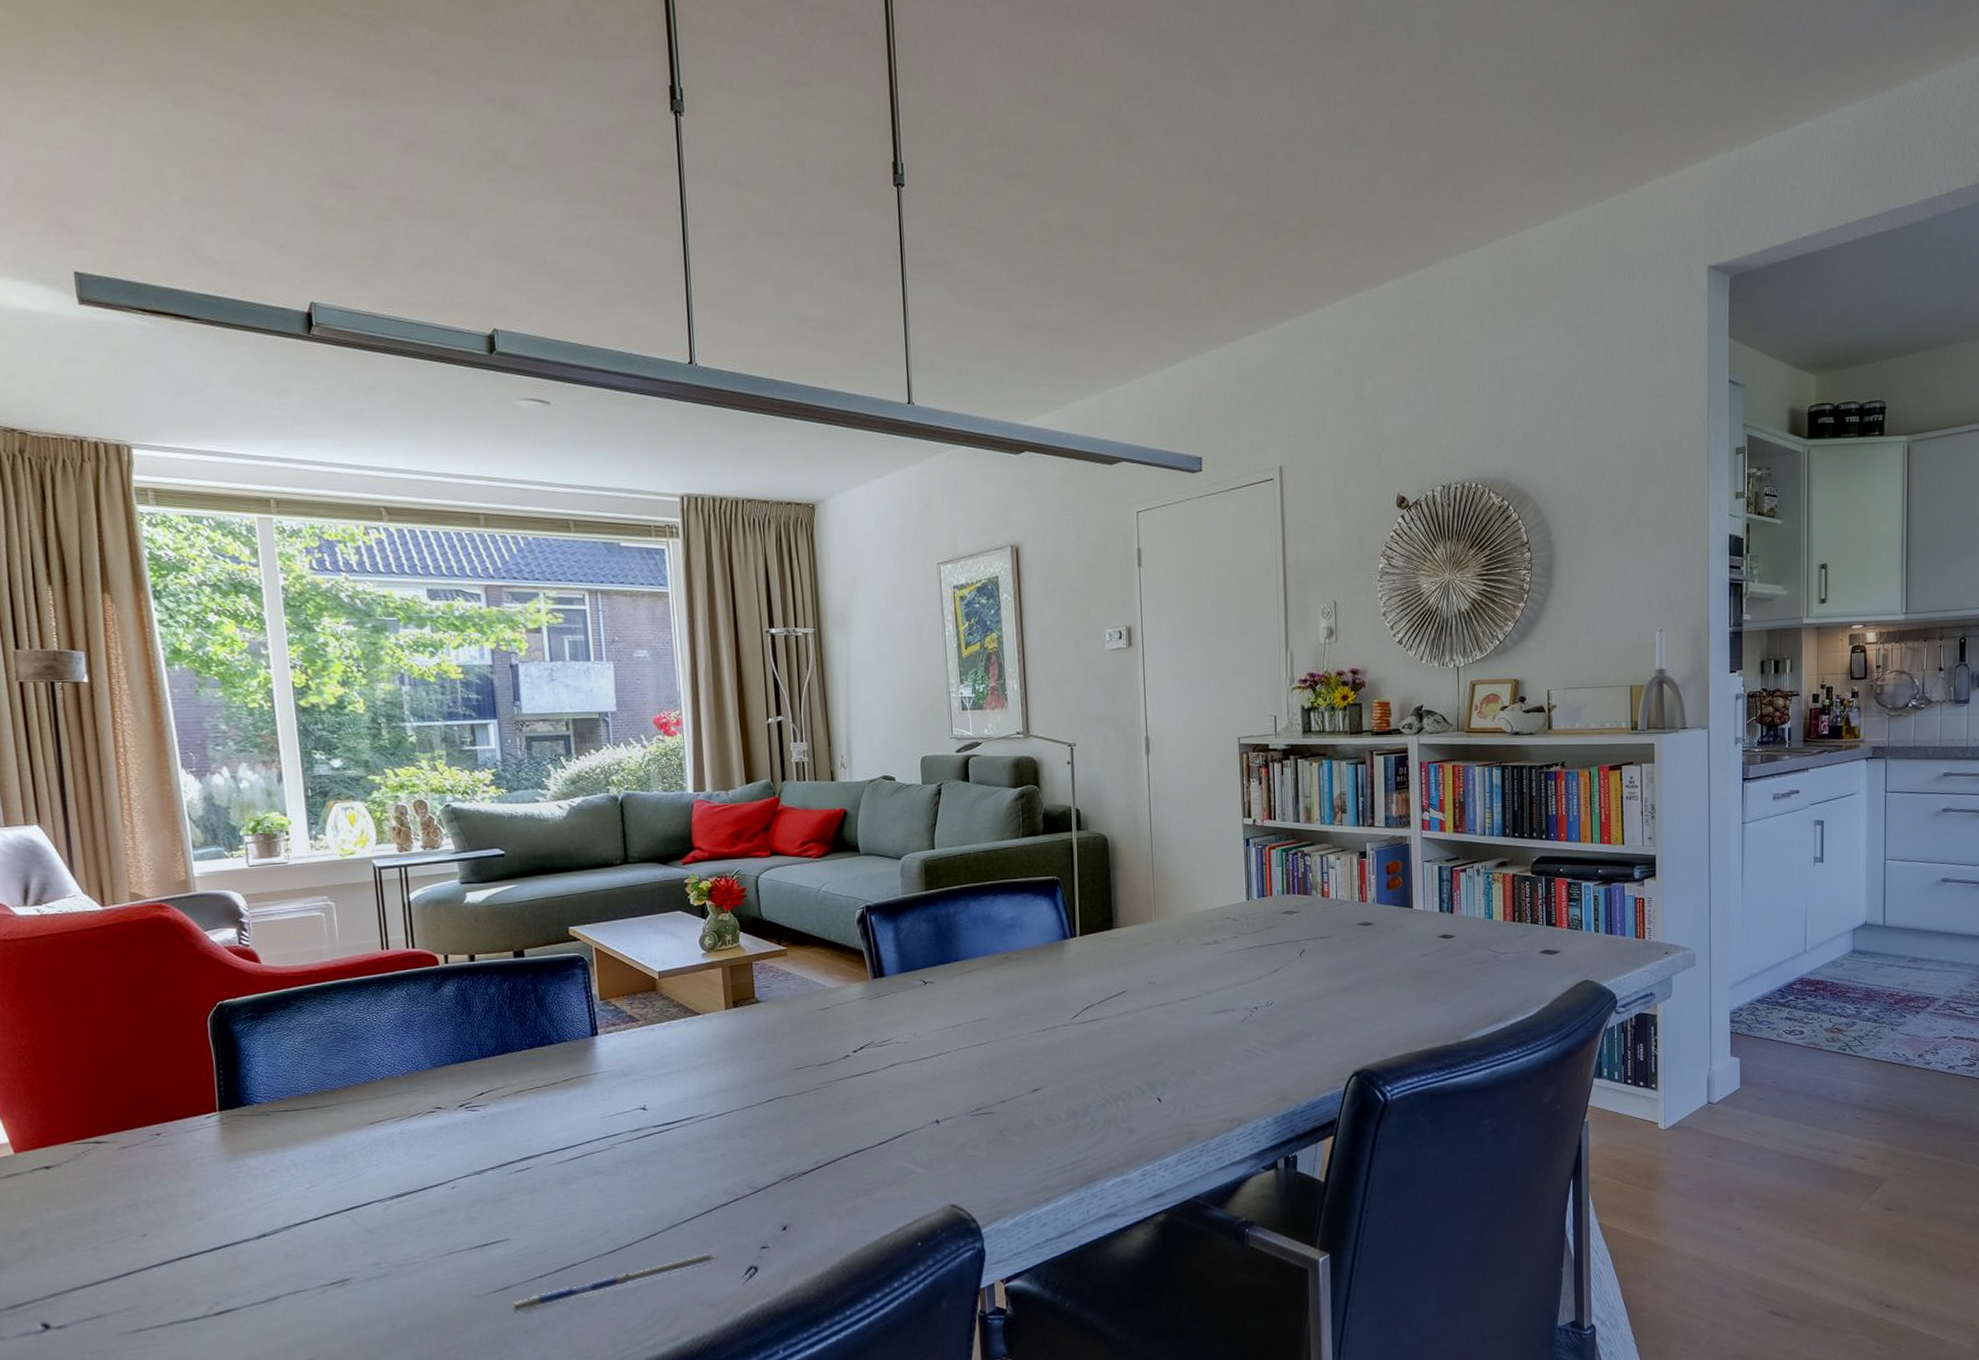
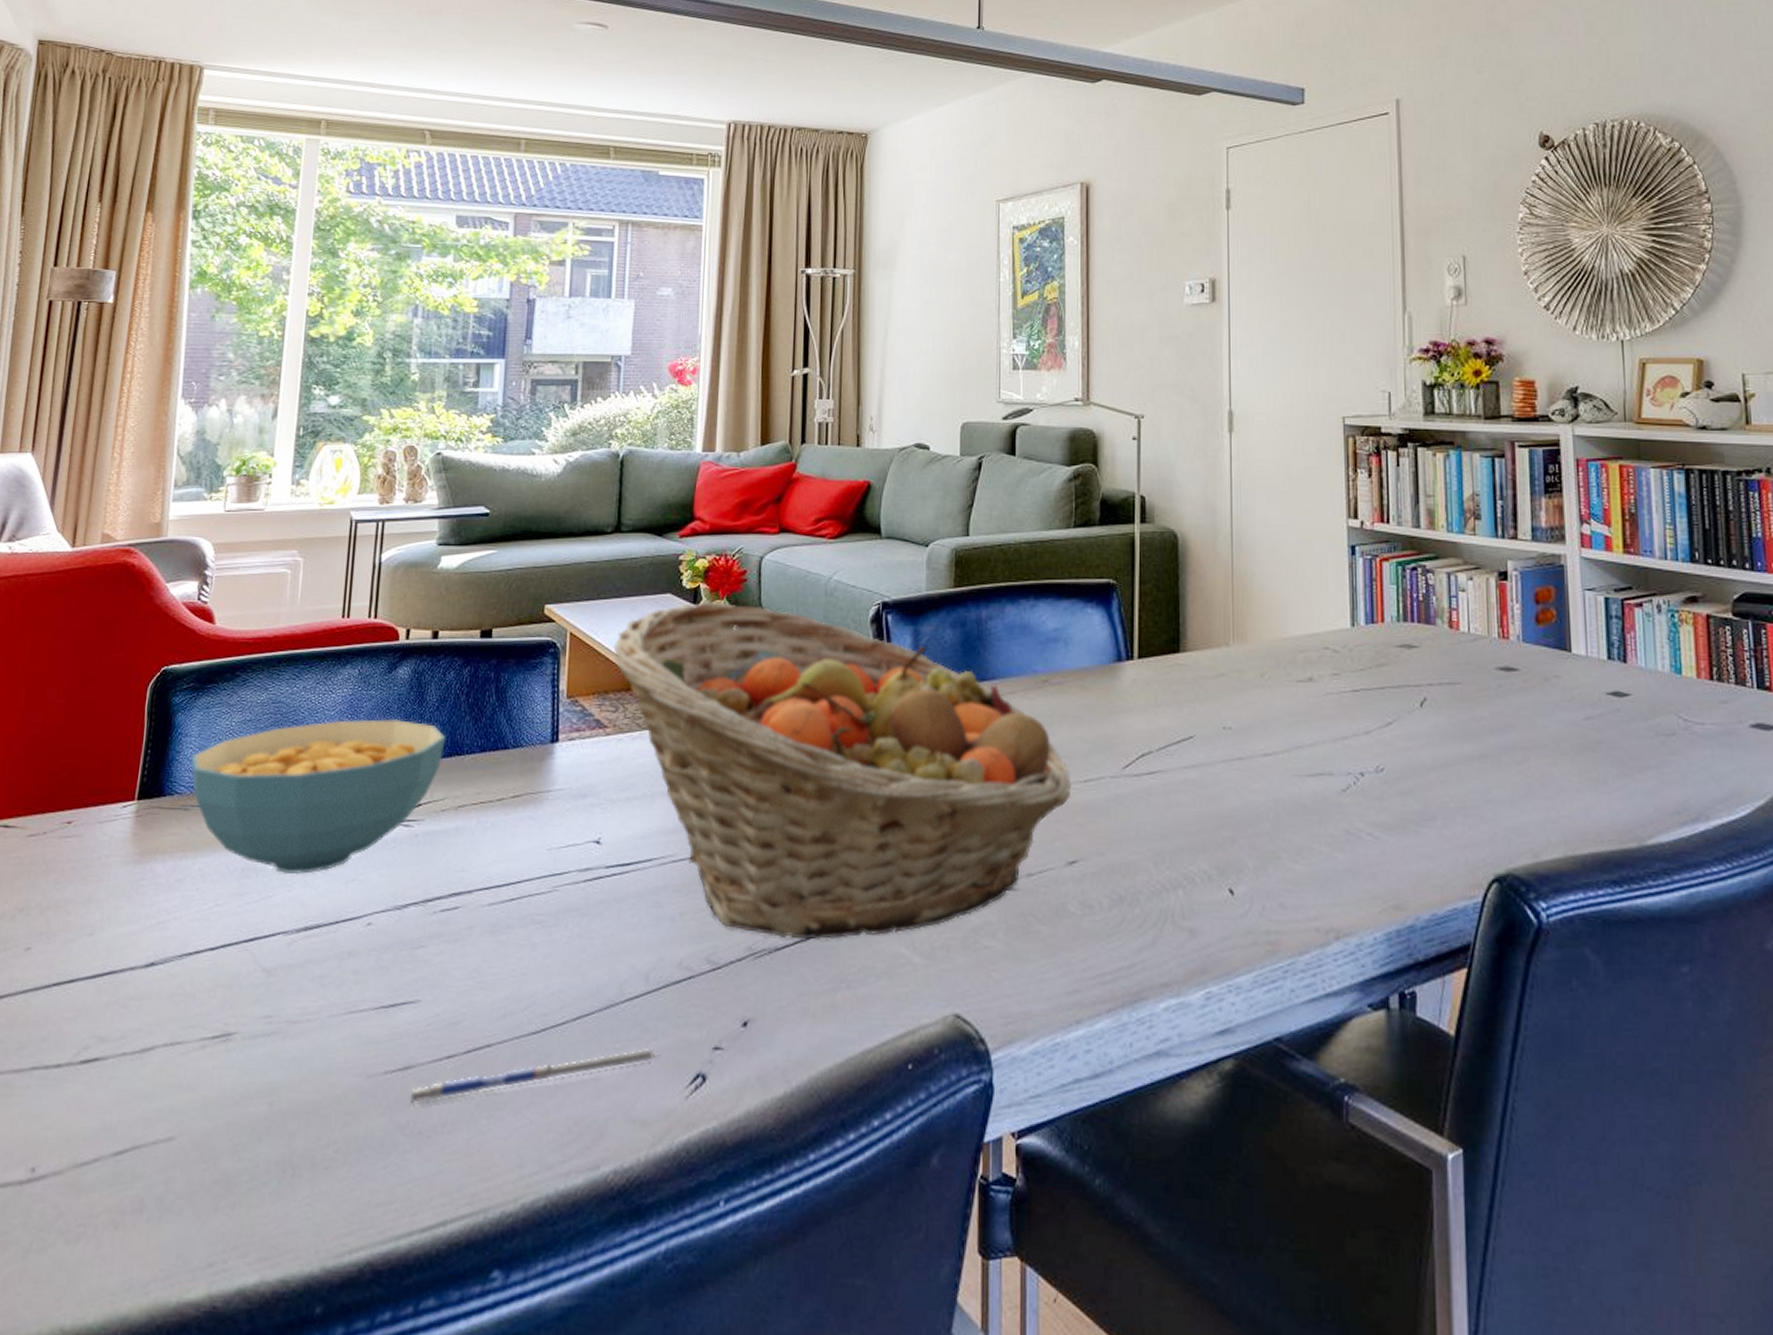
cereal bowl: none [262,1028,497,1157] -> present [191,718,446,875]
fruit basket: none [635,915,1032,1165] -> present [613,601,1072,940]

